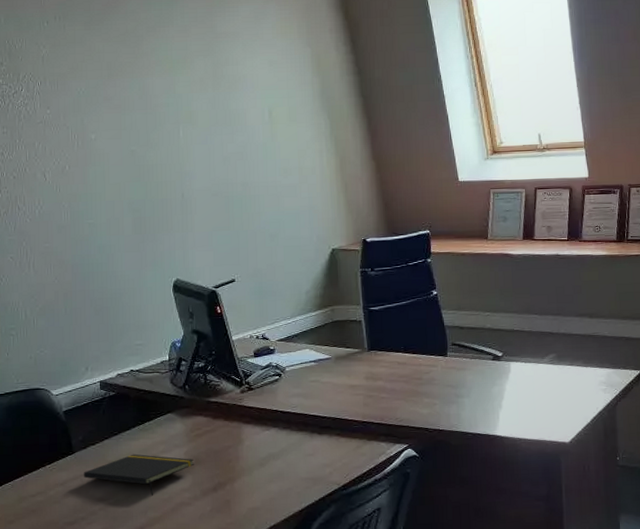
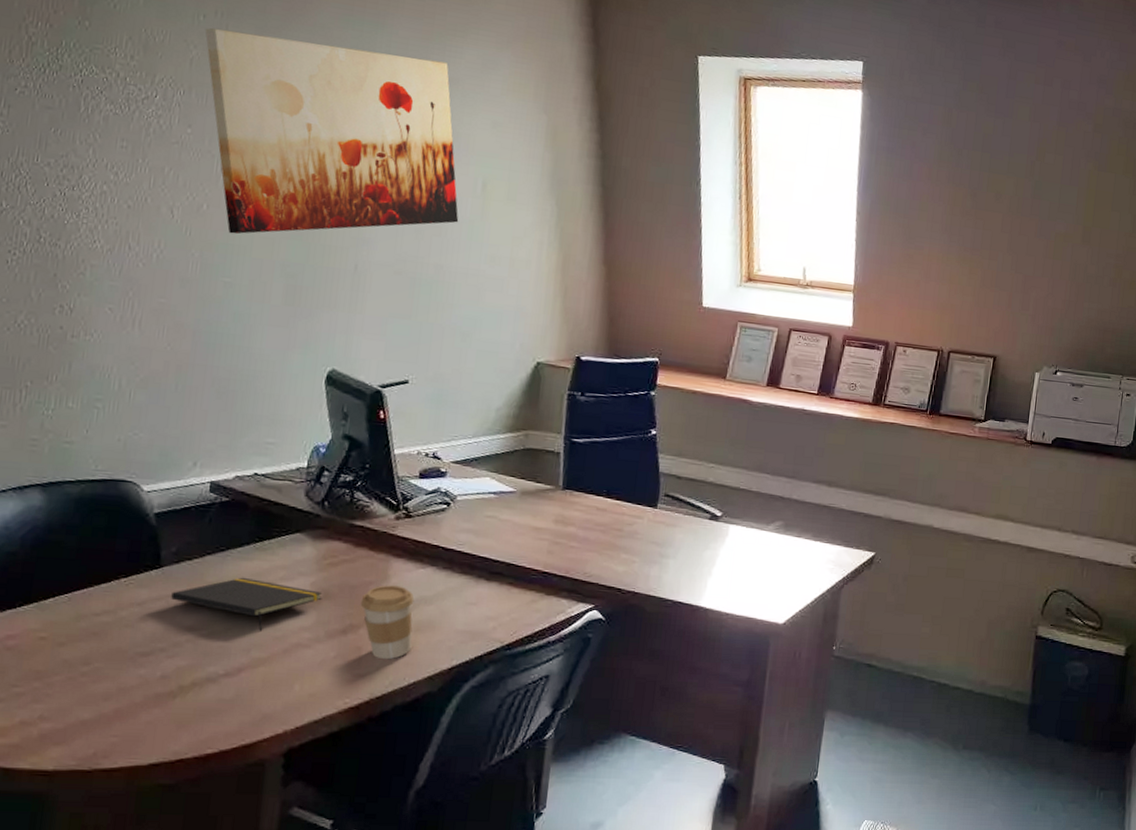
wall art: none [49,21,255,185] -> present [204,27,459,235]
coffee cup: none [224,447,268,509] -> present [360,585,415,660]

